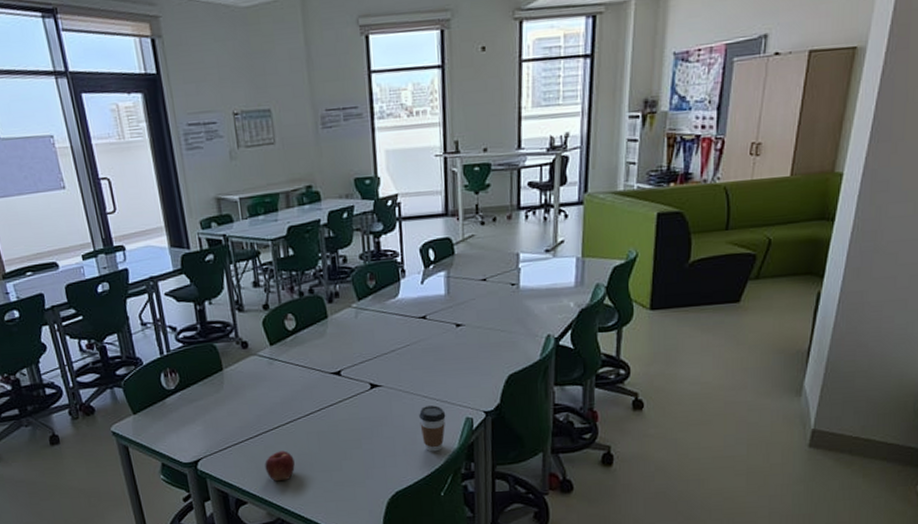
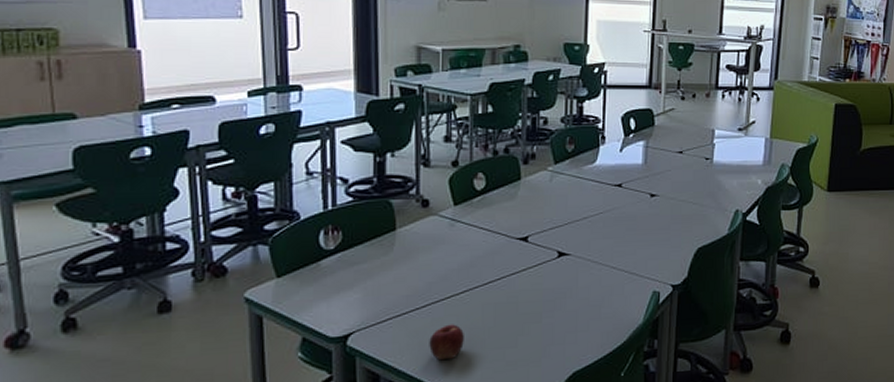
coffee cup: present [419,405,446,452] -> none [606,277,633,328]

